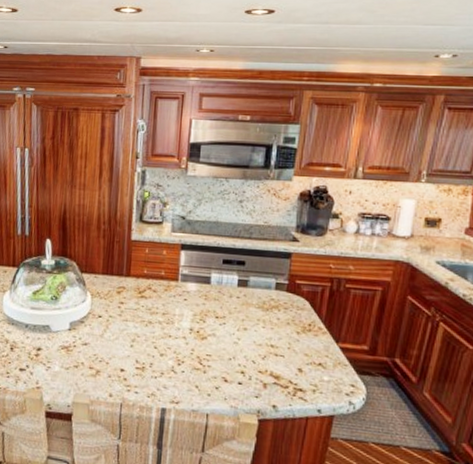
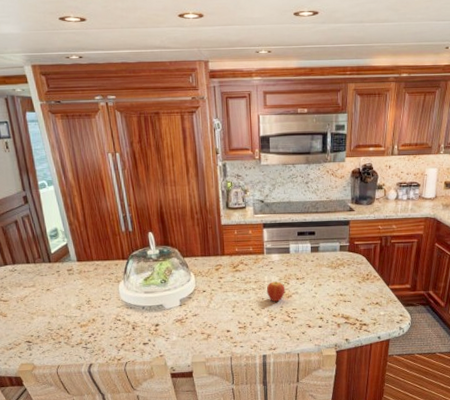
fruit: none [175,315,200,343] -> present [266,280,286,302]

